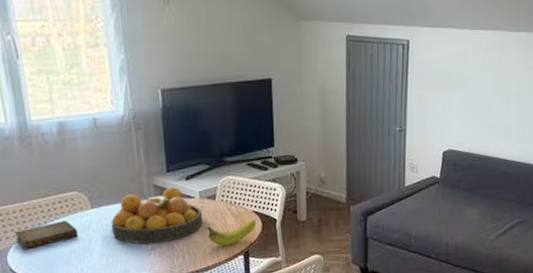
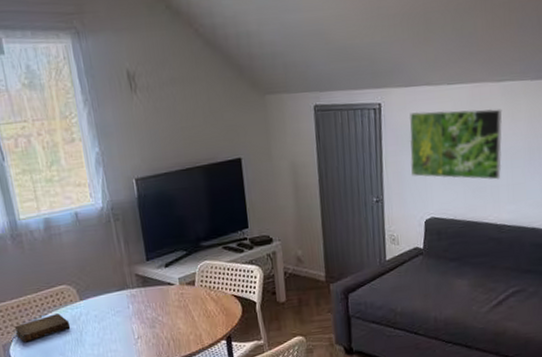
fruit bowl: present [111,187,203,244] -> none [99,275,185,333]
fruit: present [206,220,257,246] -> none [188,303,237,332]
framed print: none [432,51,517,120] -> present [409,108,502,180]

